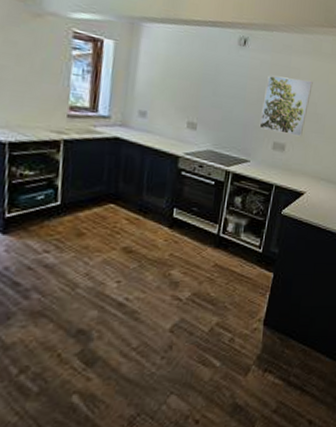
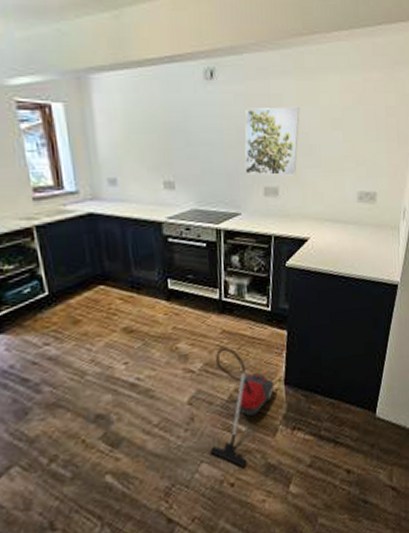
vacuum cleaner: none [181,280,254,405] -> present [209,347,274,468]

